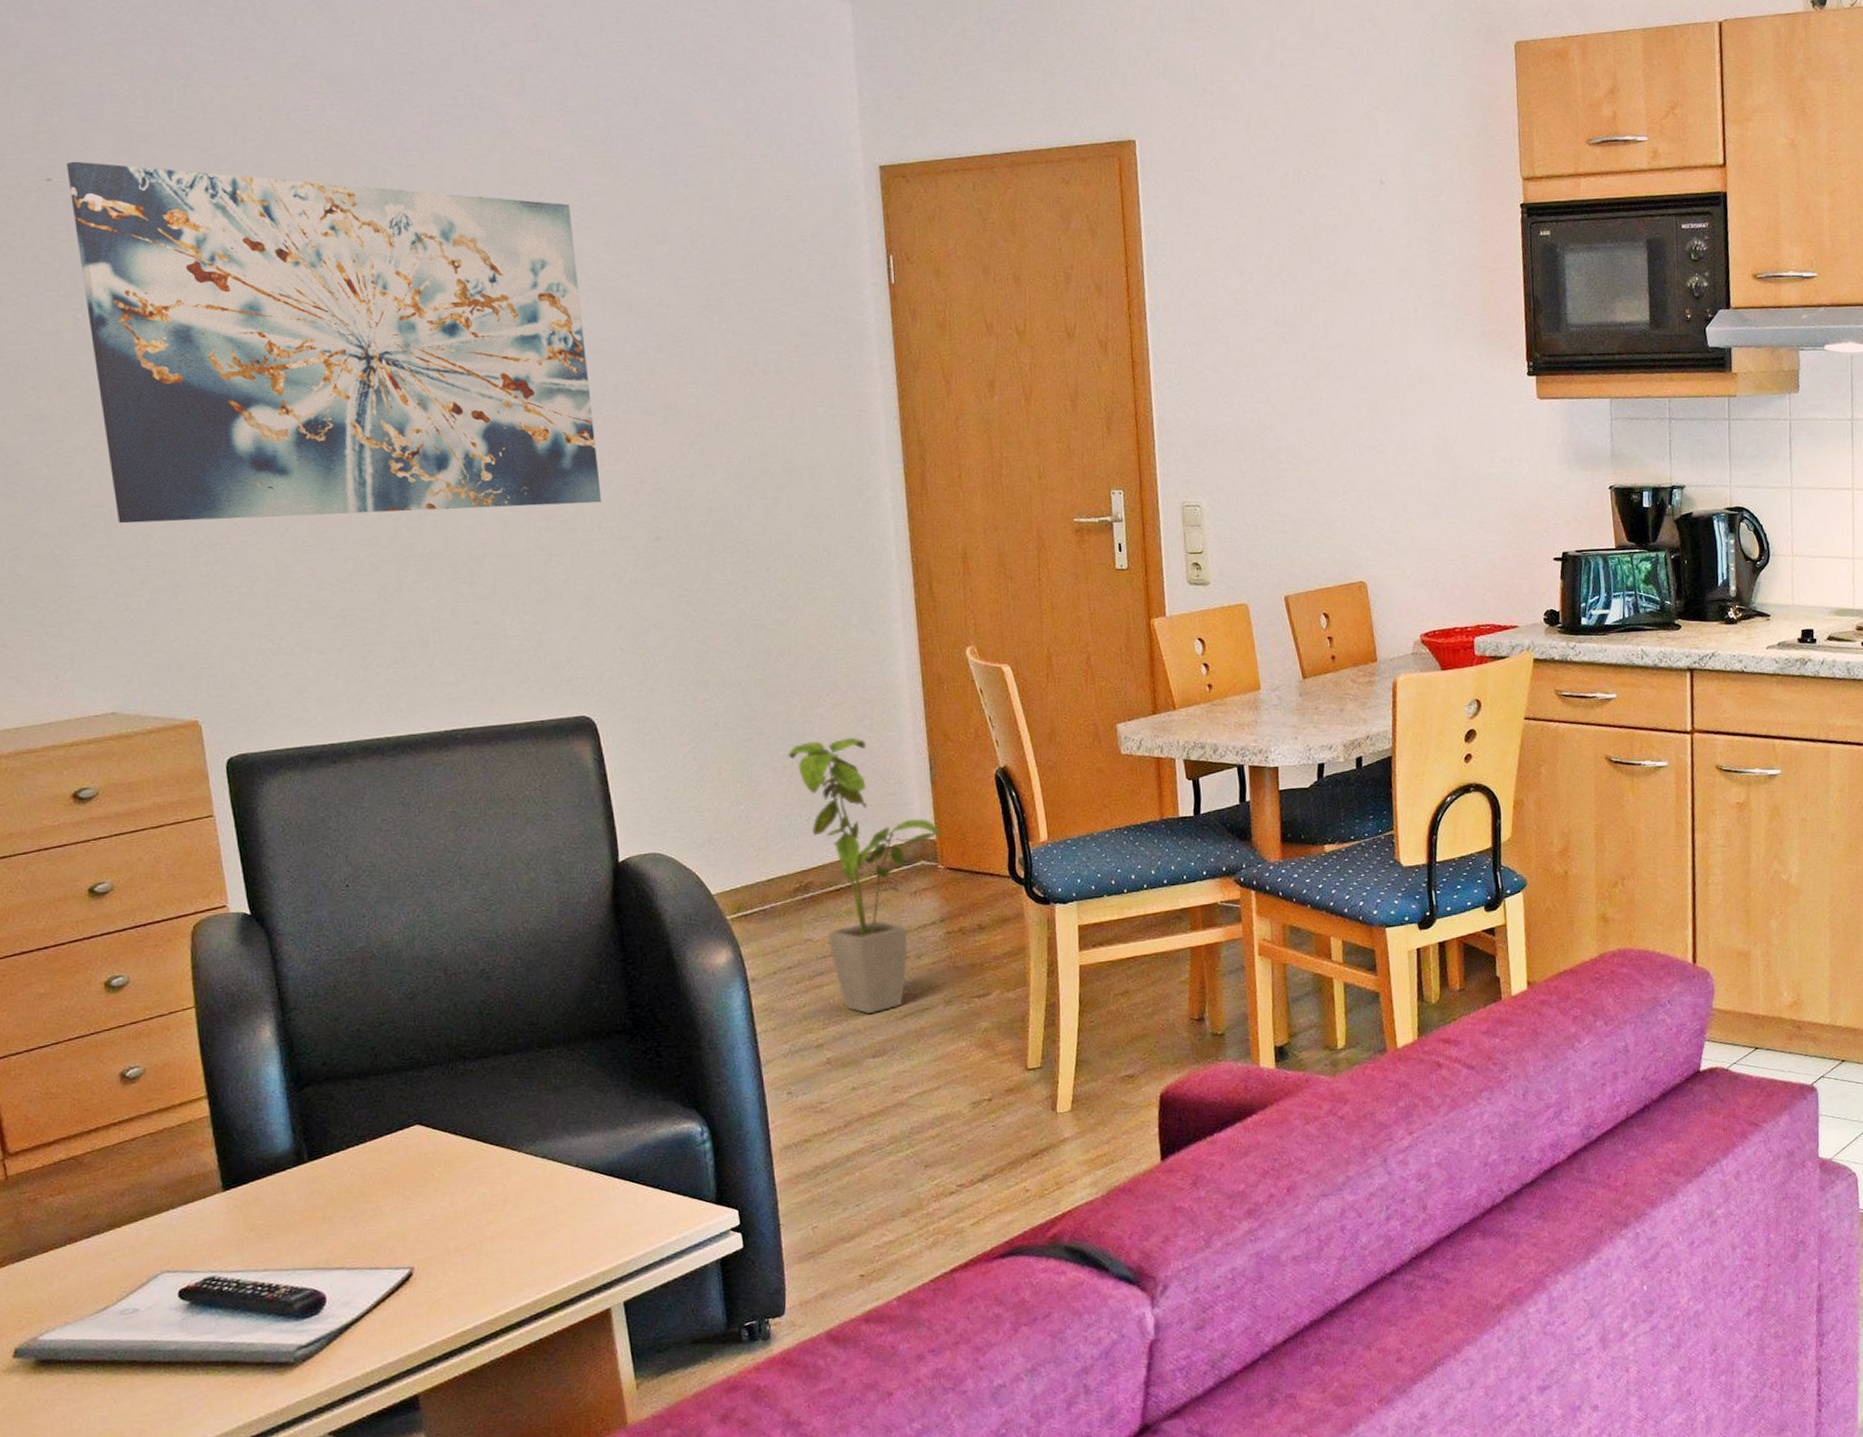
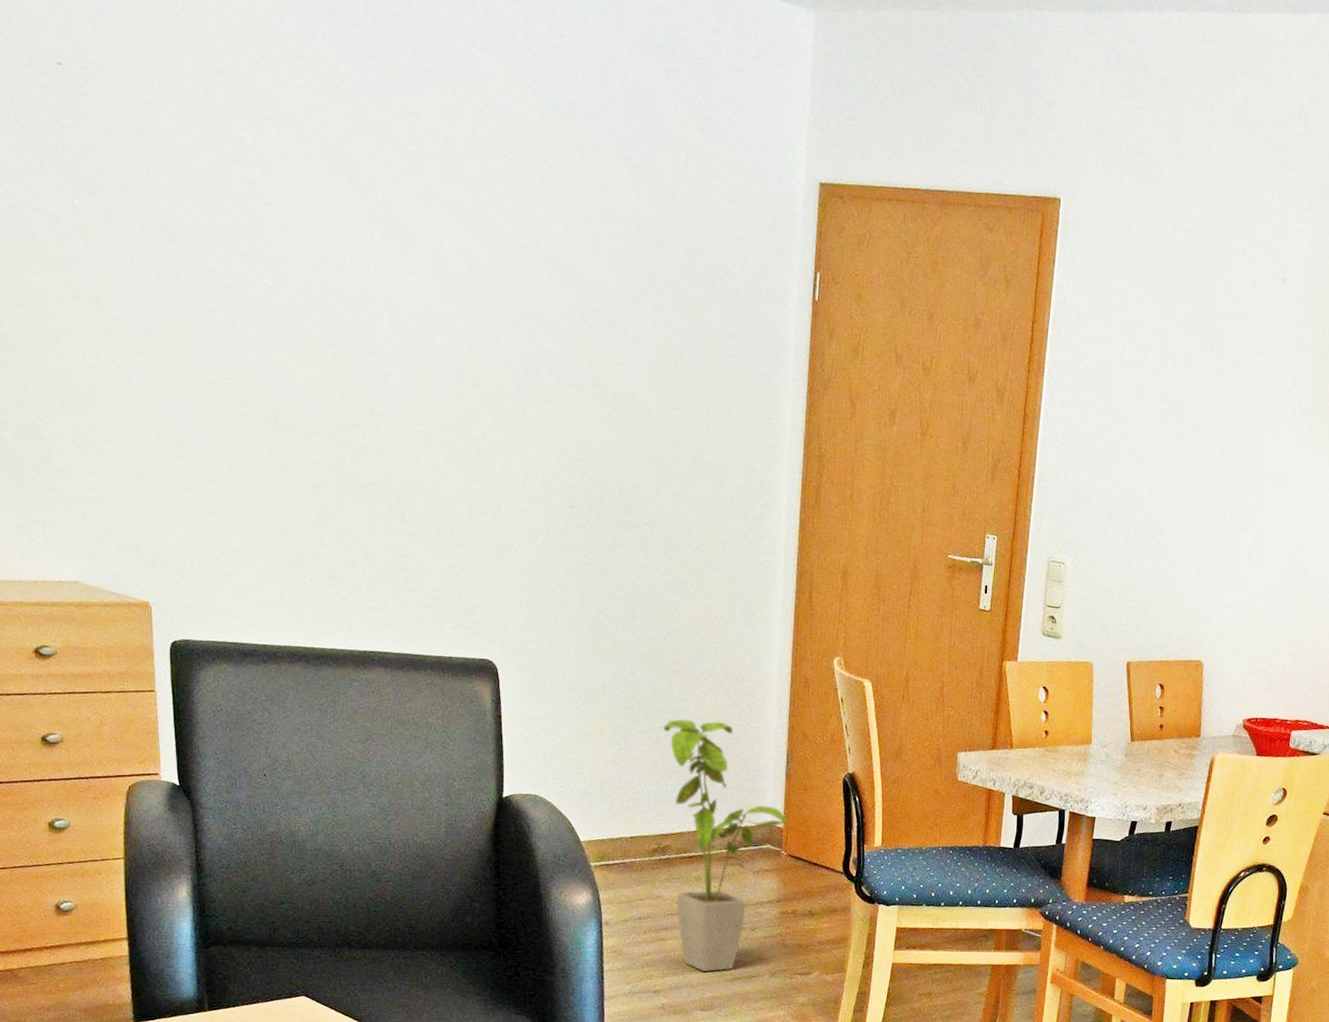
wall art: present [66,161,602,524] -> none [76,49,531,464]

